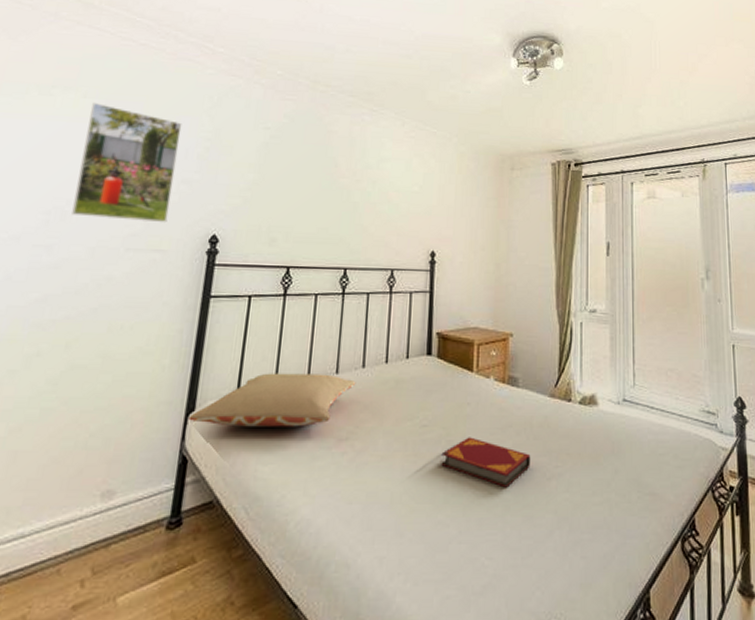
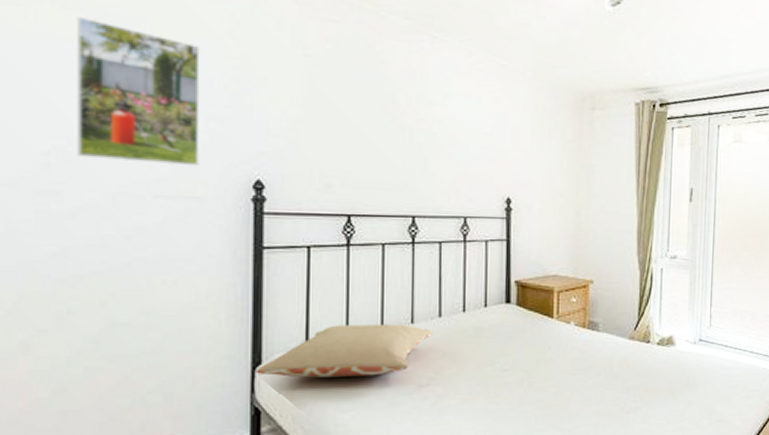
hardback book: present [441,437,531,488] -> none [523,378,610,422]

